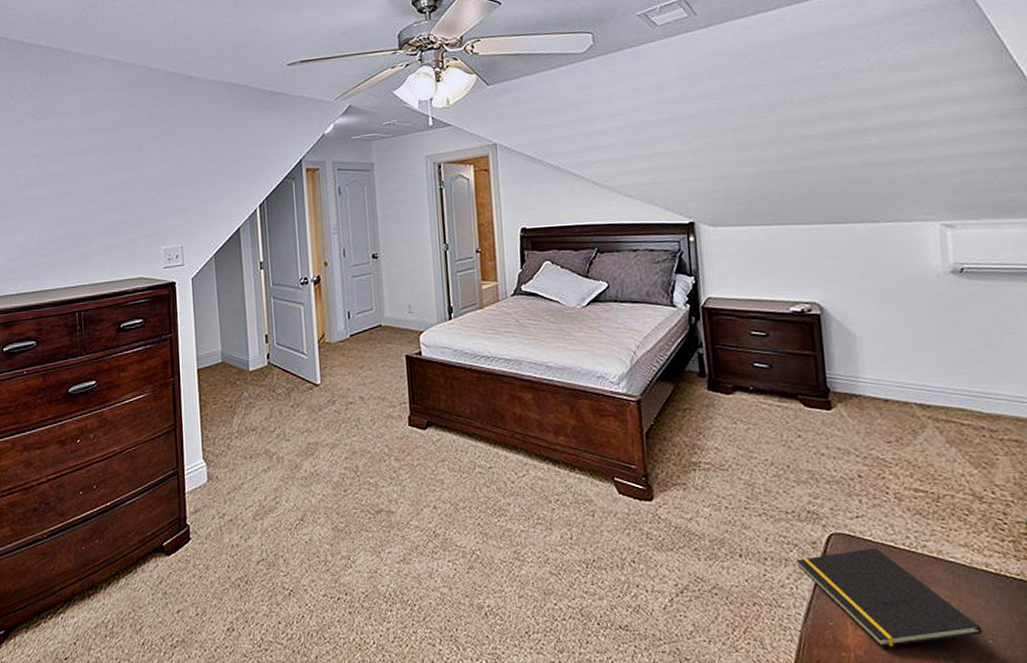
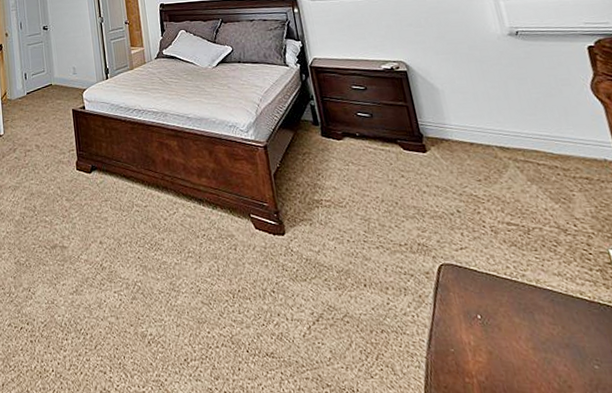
notepad: present [796,547,983,647] -> none [414,277,588,373]

